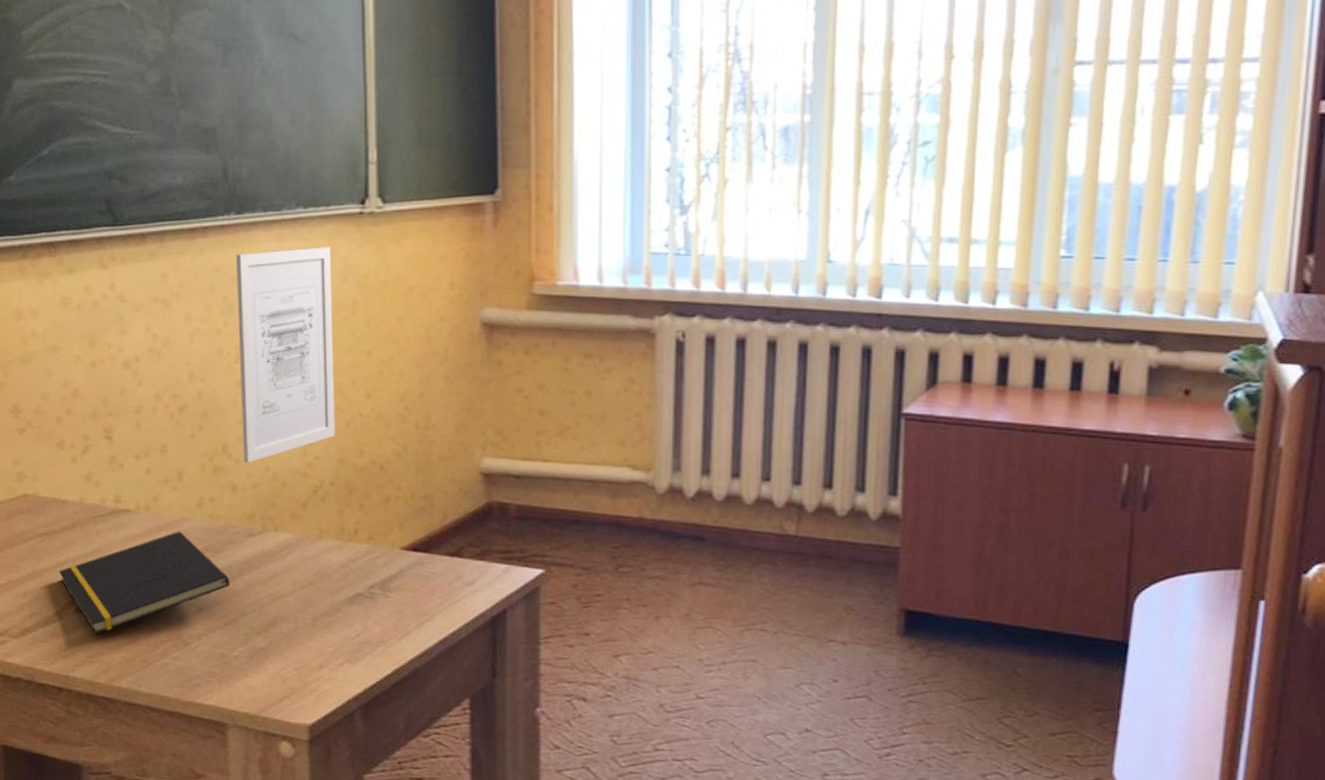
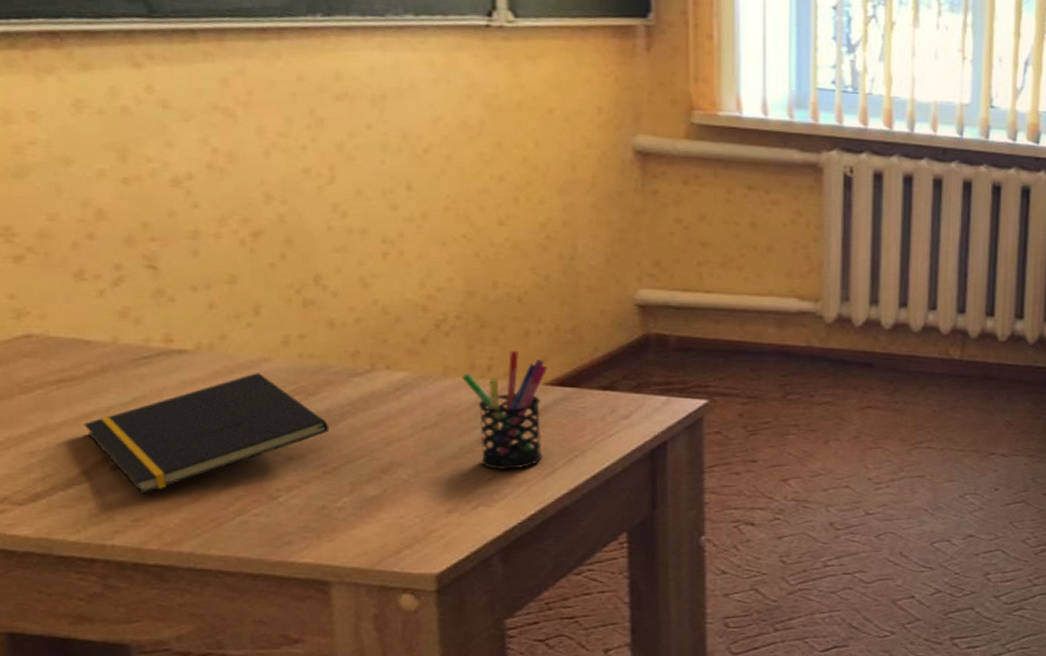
wall art: present [236,247,335,463] -> none [325,59,461,296]
pen holder: none [334,515,405,630] -> present [462,350,549,470]

